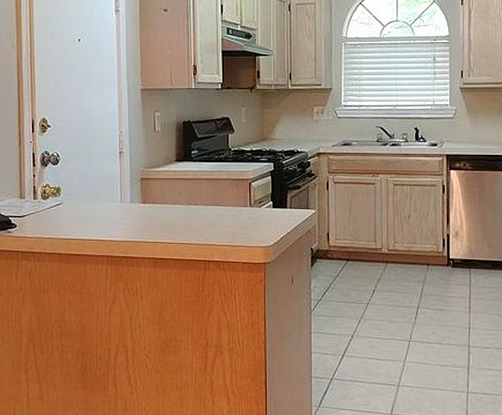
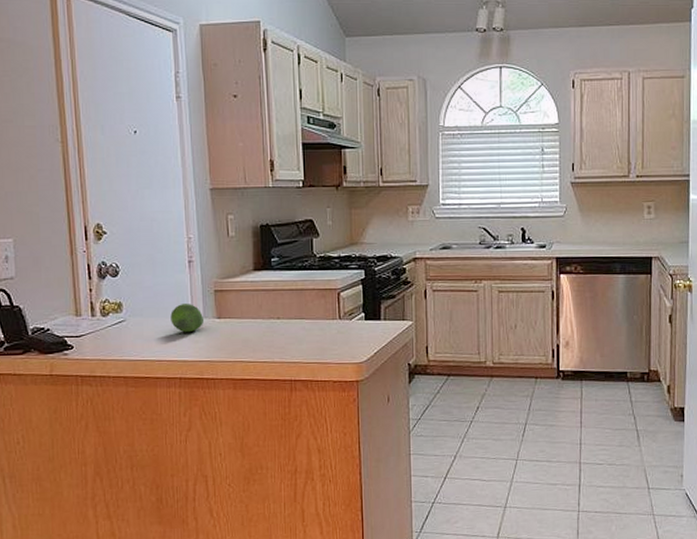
fruit: none [102,190,131,216] -> present [170,304,205,333]

